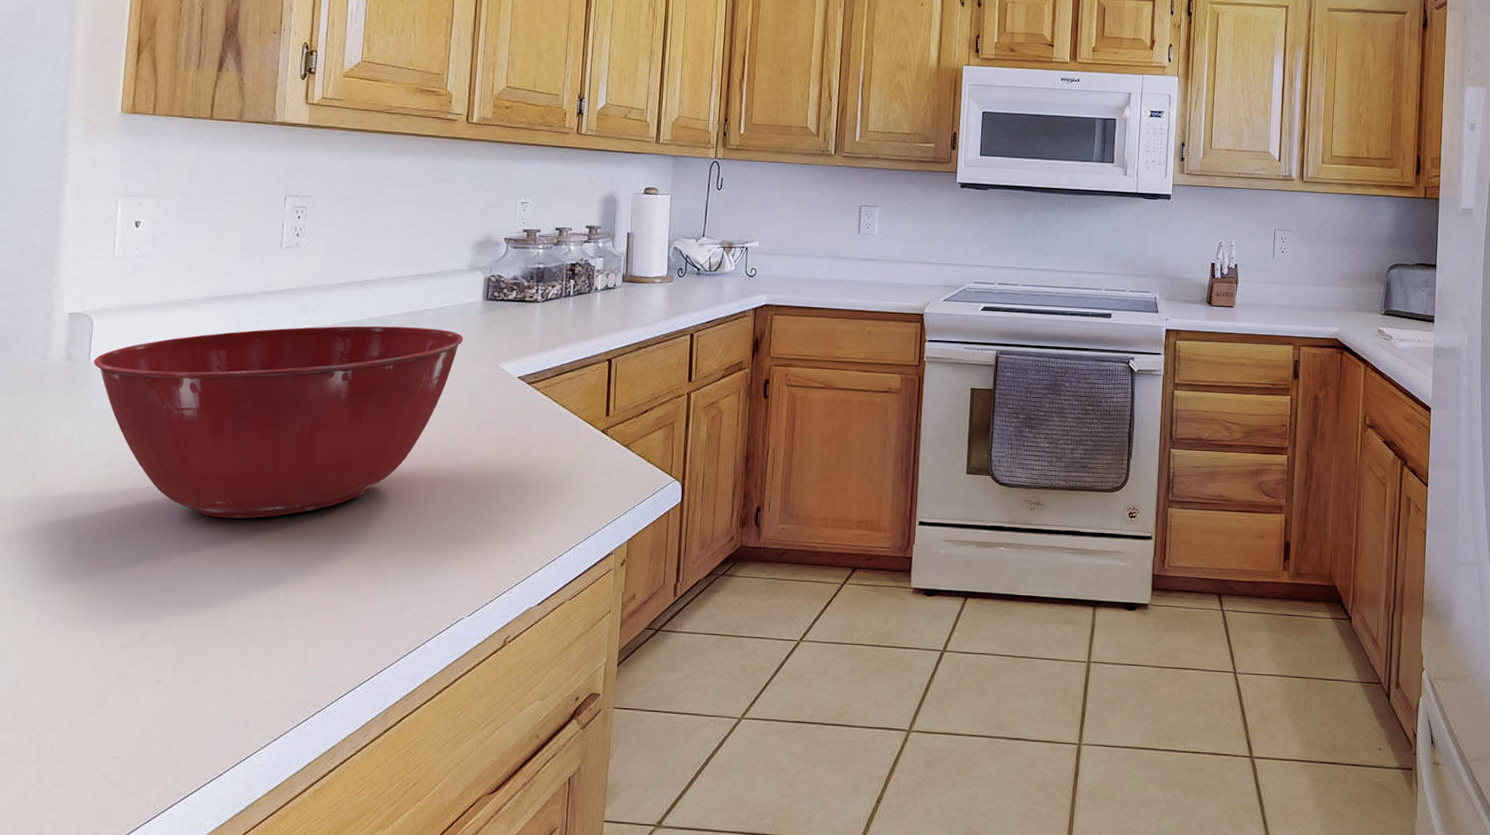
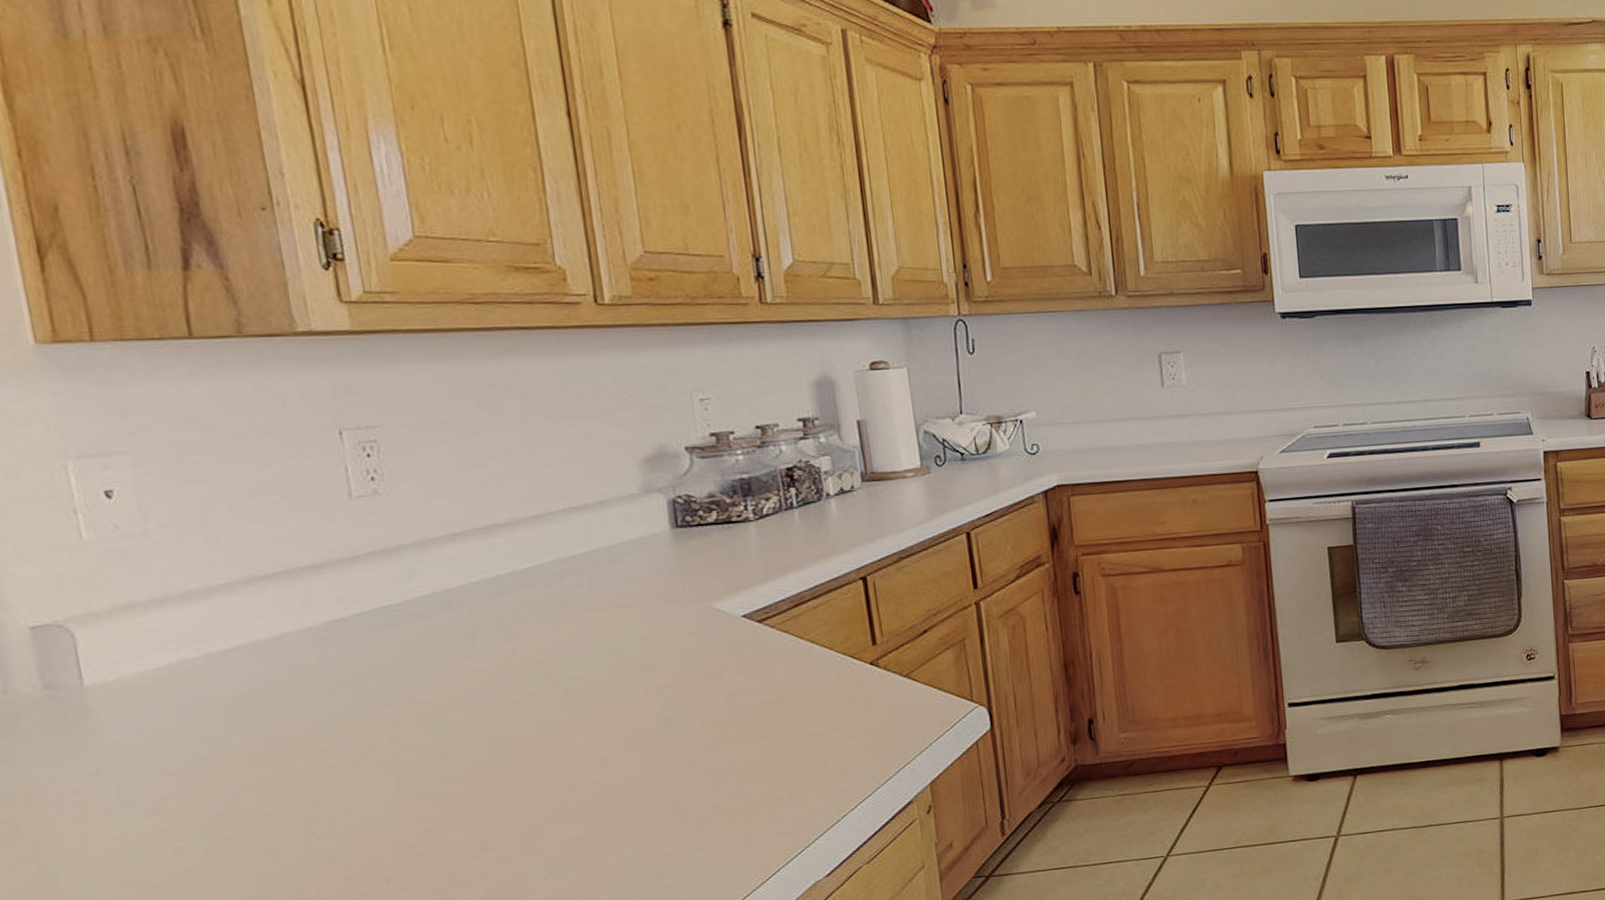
mixing bowl: present [93,325,464,519] -> none [90,572,655,853]

